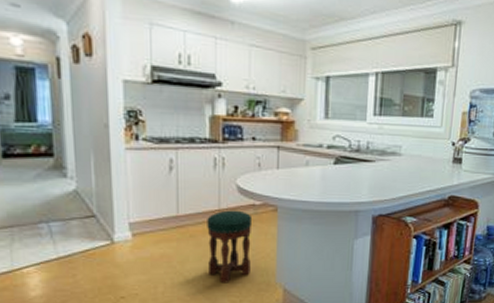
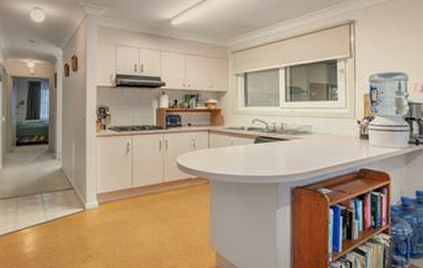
stool: present [207,210,253,284] -> none [154,183,190,247]

